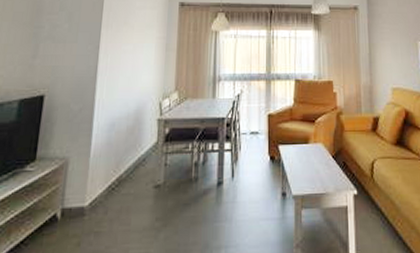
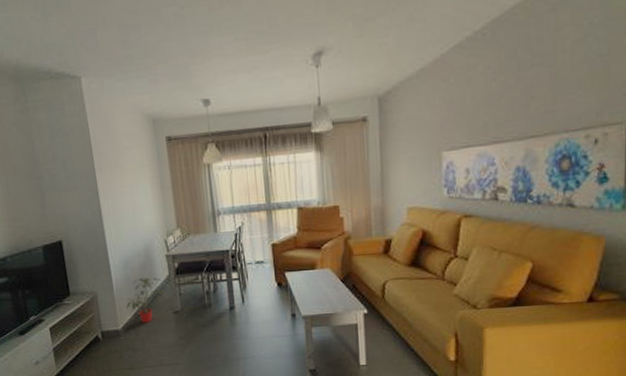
potted plant: none [100,143,149,198] -> present [126,277,165,323]

